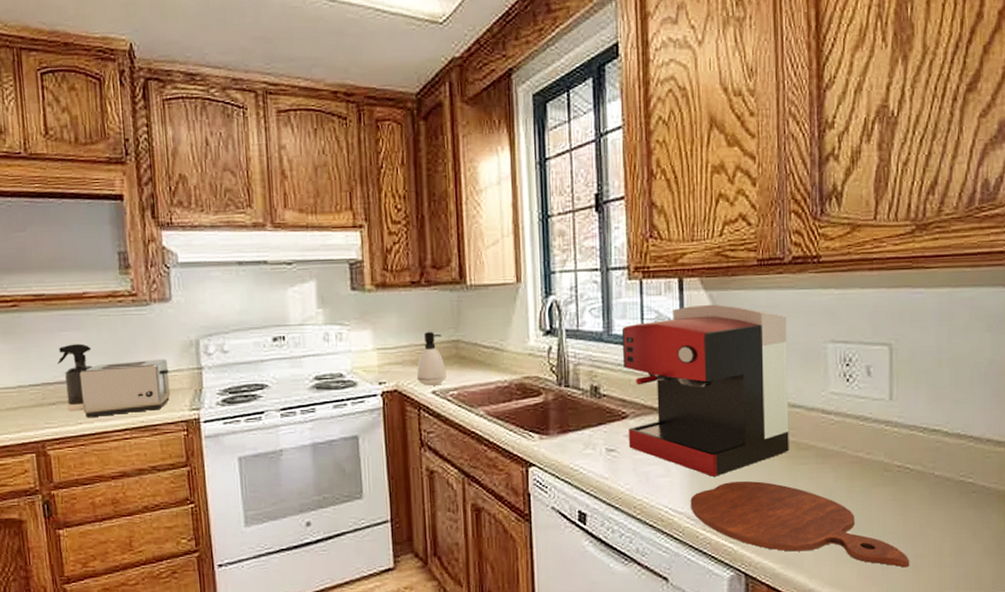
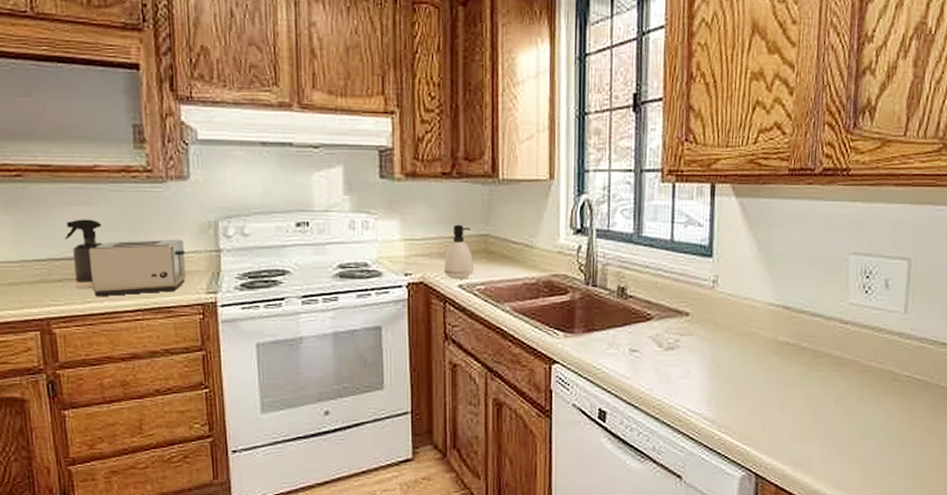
coffee maker: present [621,304,789,476] -> none [651,211,813,380]
cutting board: present [690,481,910,568] -> none [708,385,911,472]

